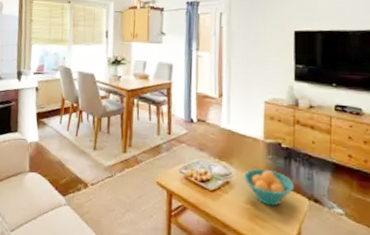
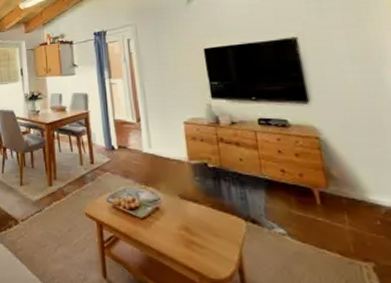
fruit bowl: present [243,168,294,206] -> none [172,191,228,230]

